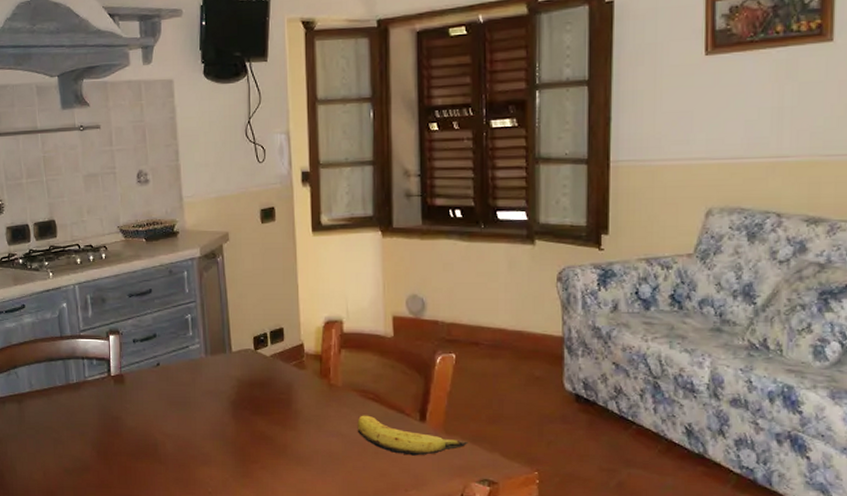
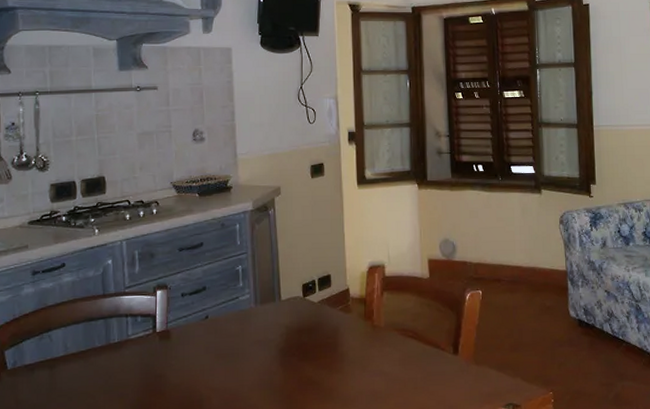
banana: present [357,415,469,456] -> none [398,352,495,388]

